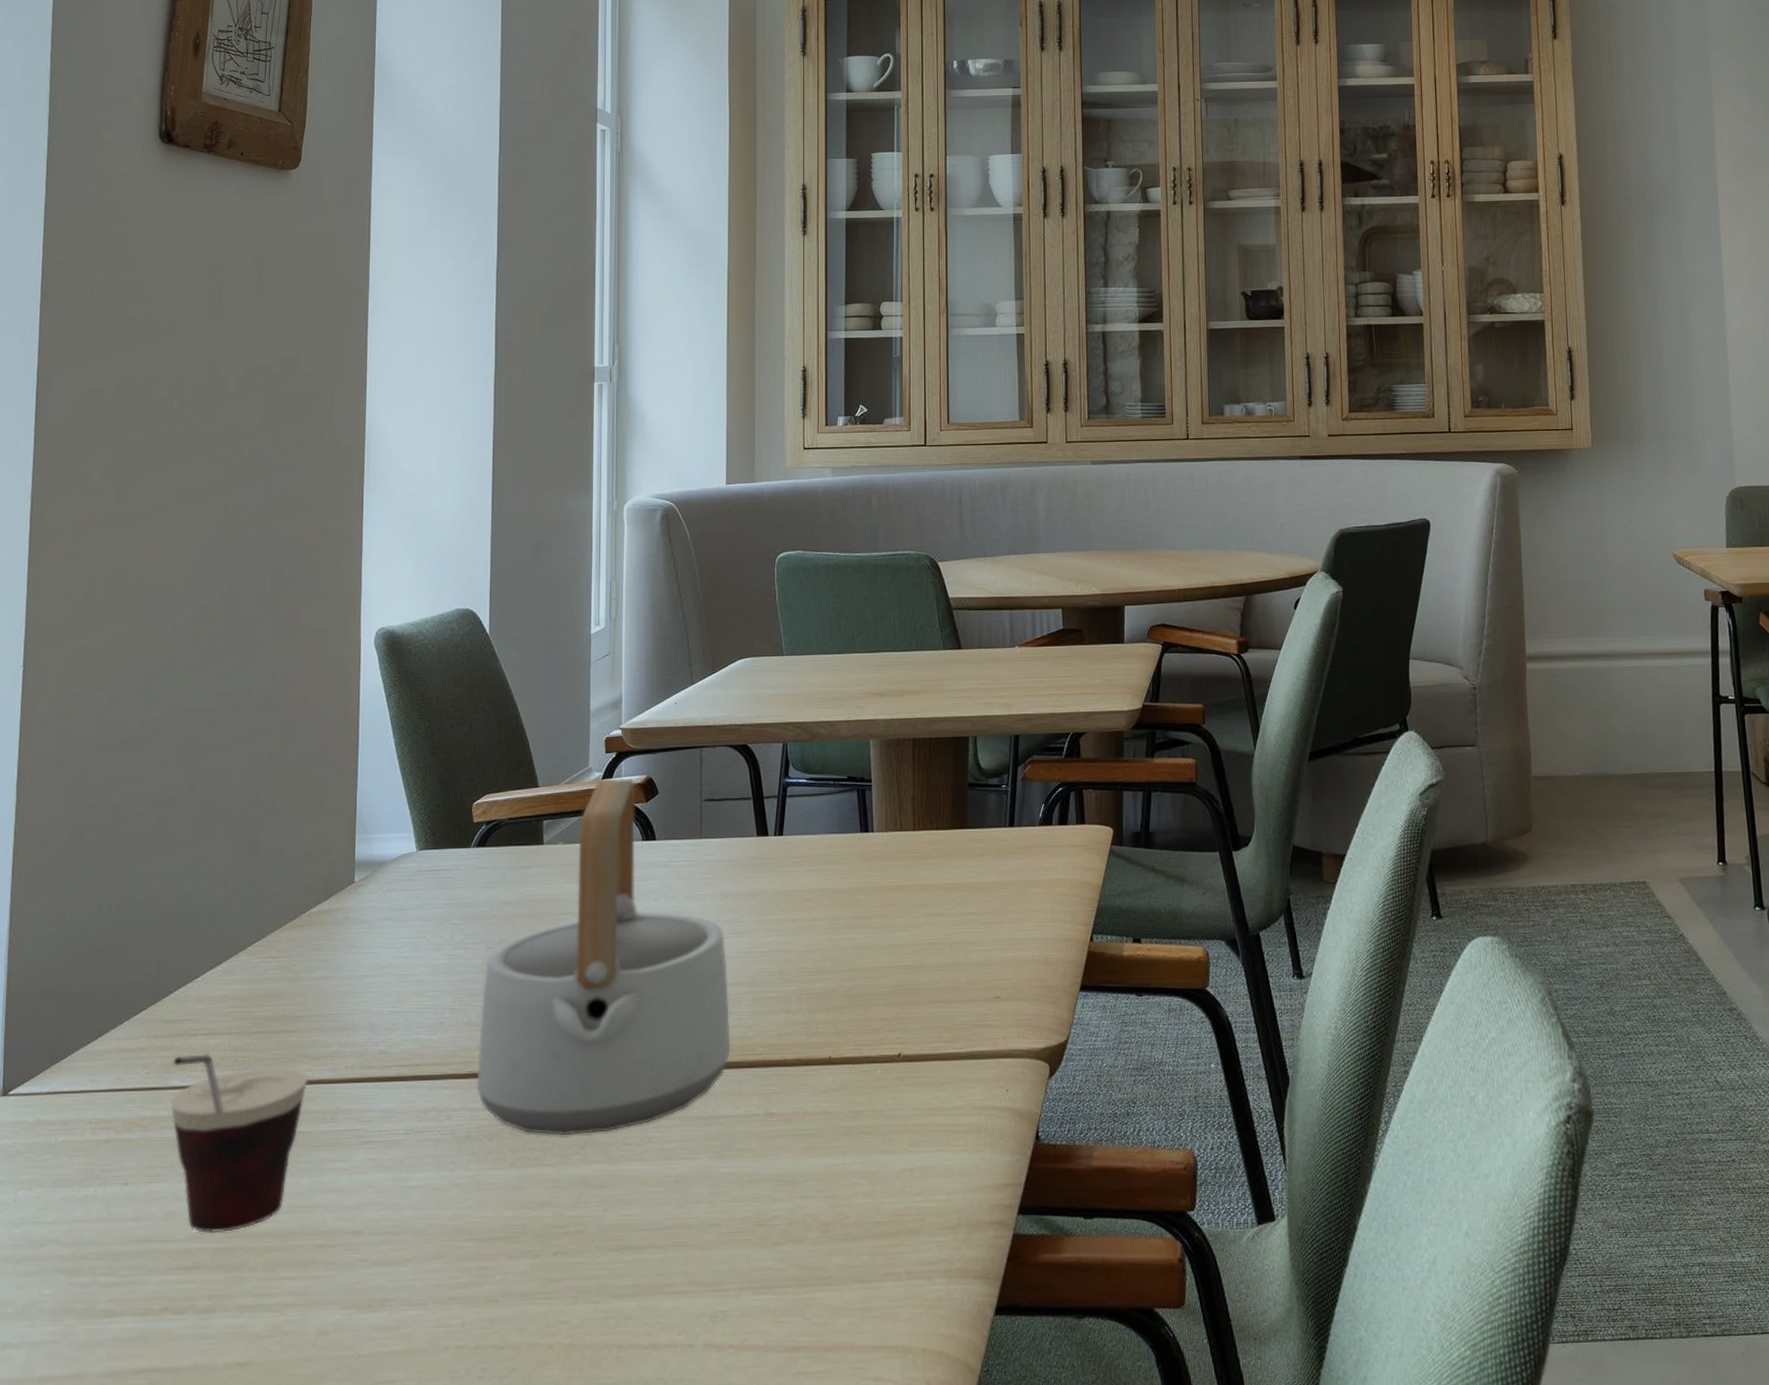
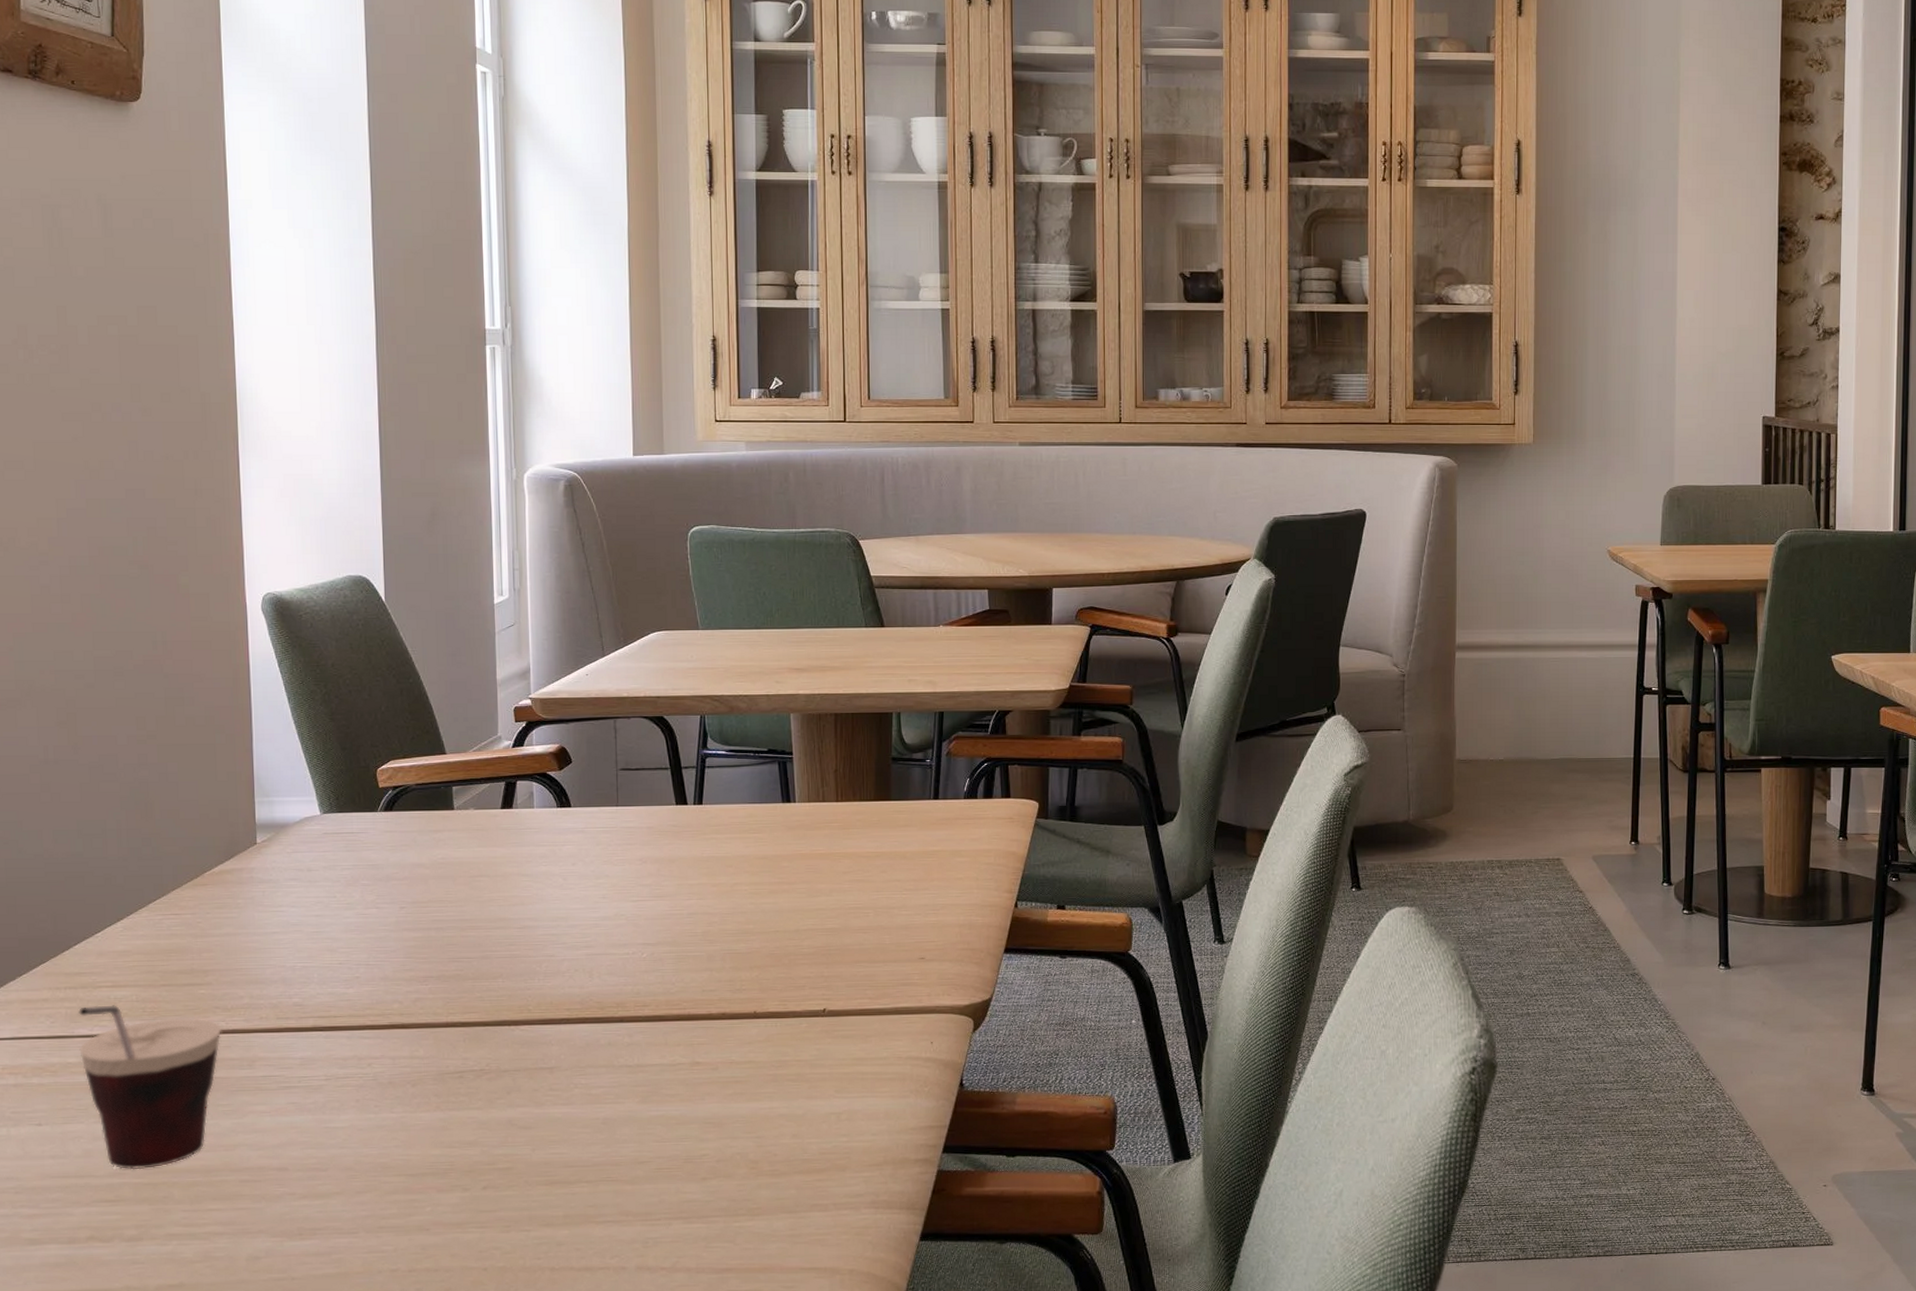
teapot: present [476,779,731,1136] -> none [396,748,655,1082]

